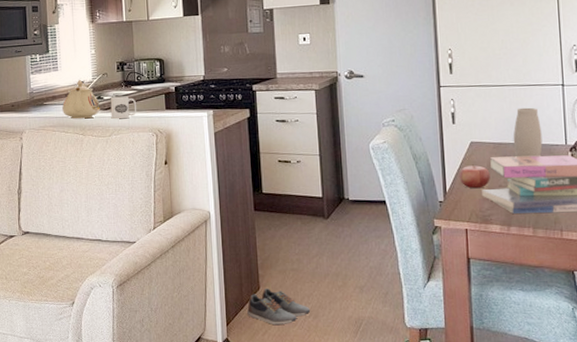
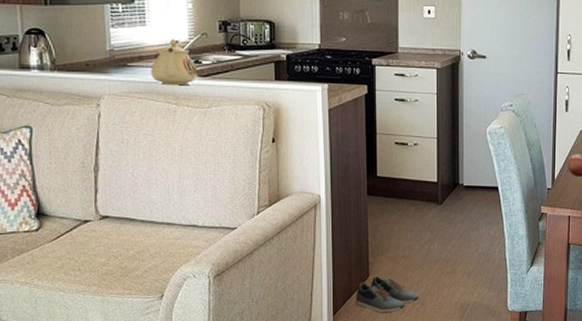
mug: present [110,96,137,120] -> none [210,61,242,89]

